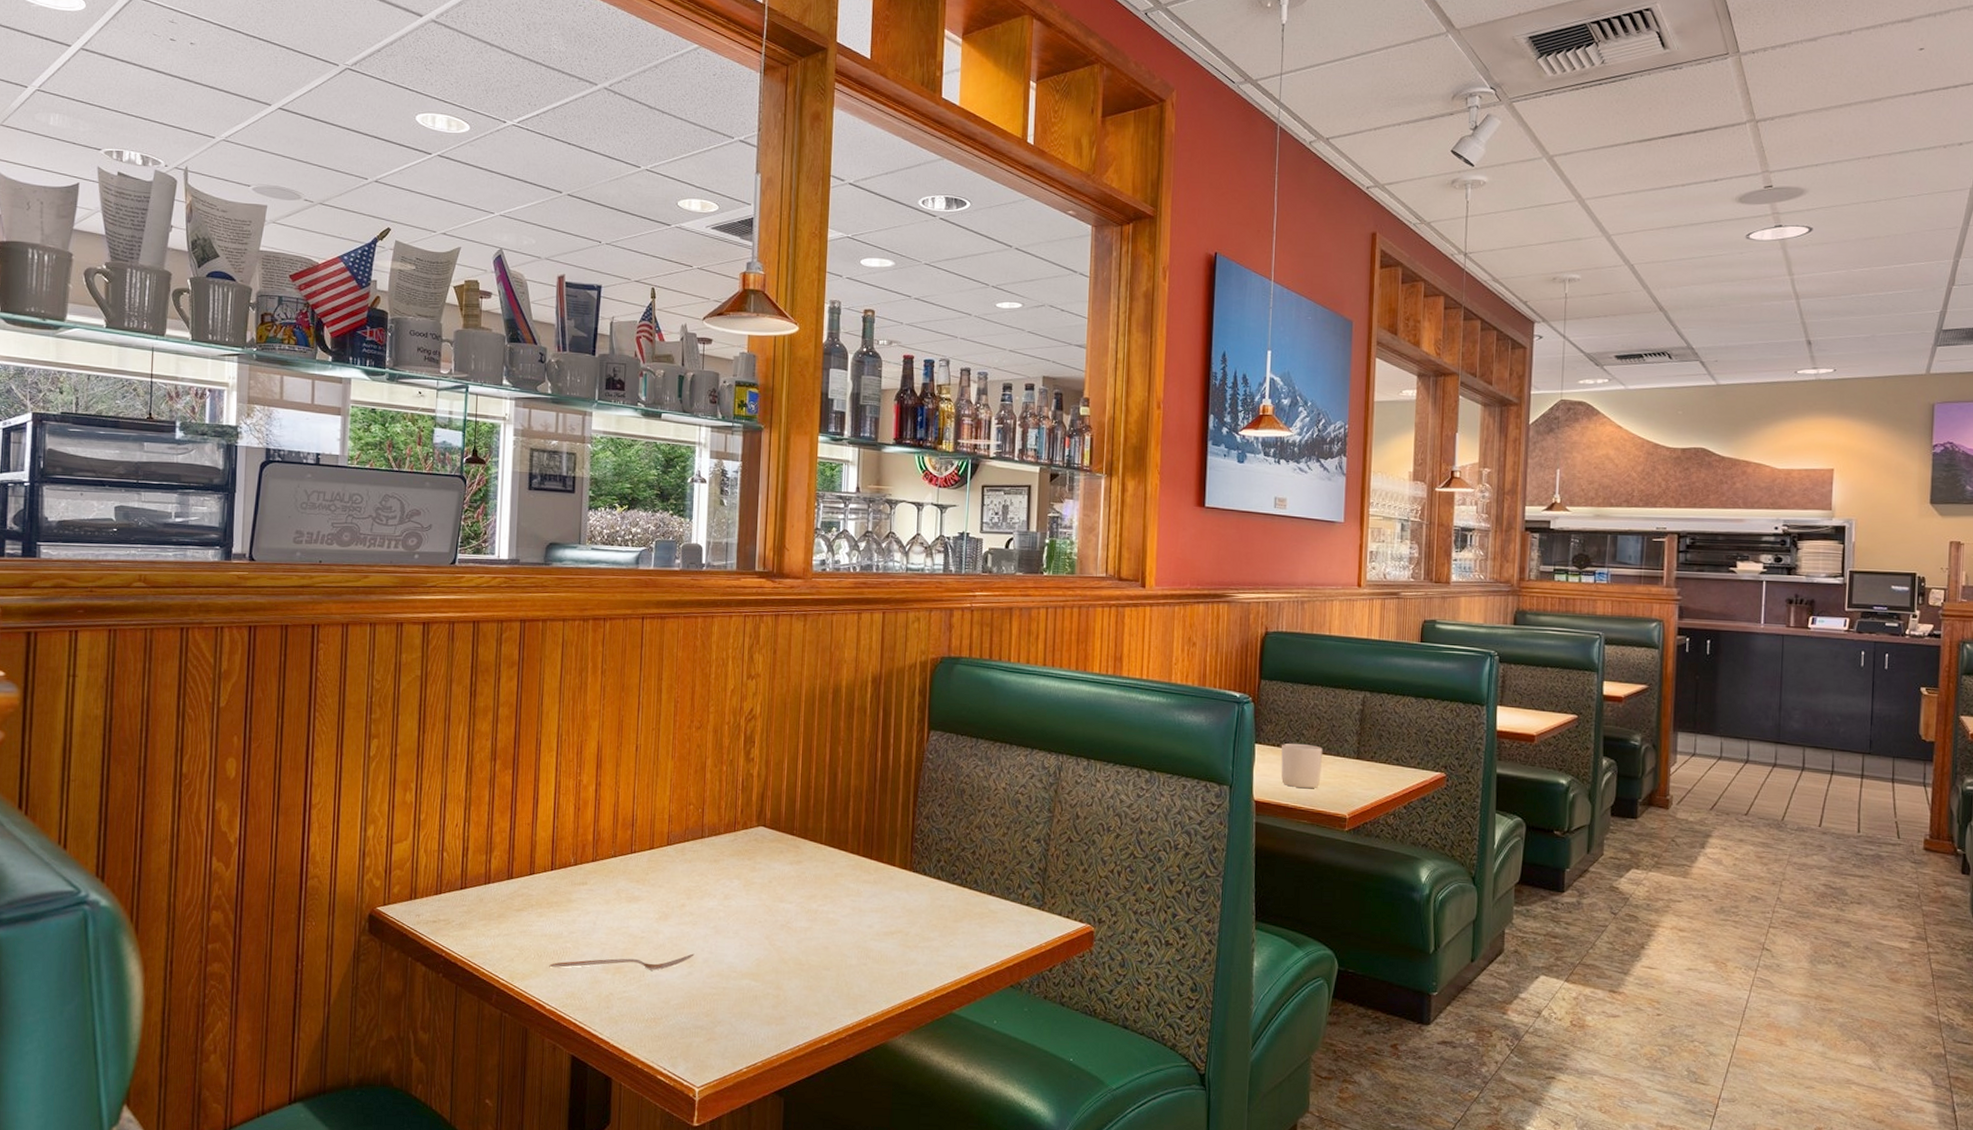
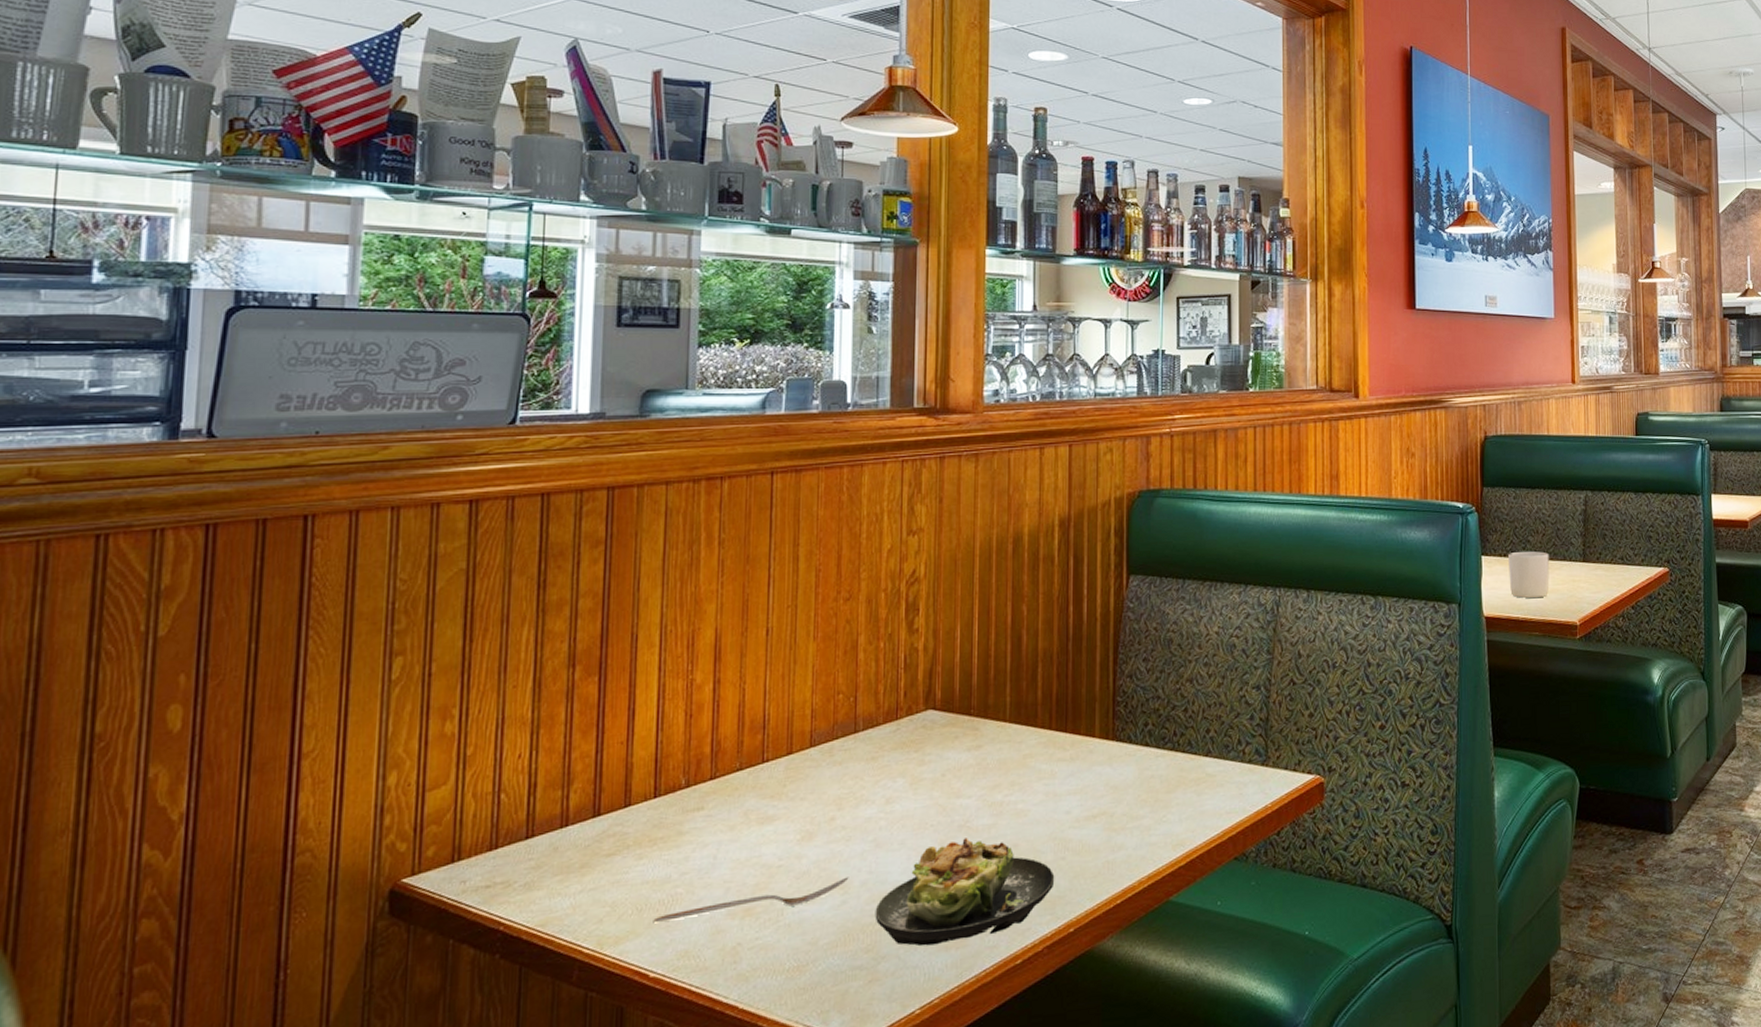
salad: none [713,936,858,1019] -> present [875,838,1055,946]

